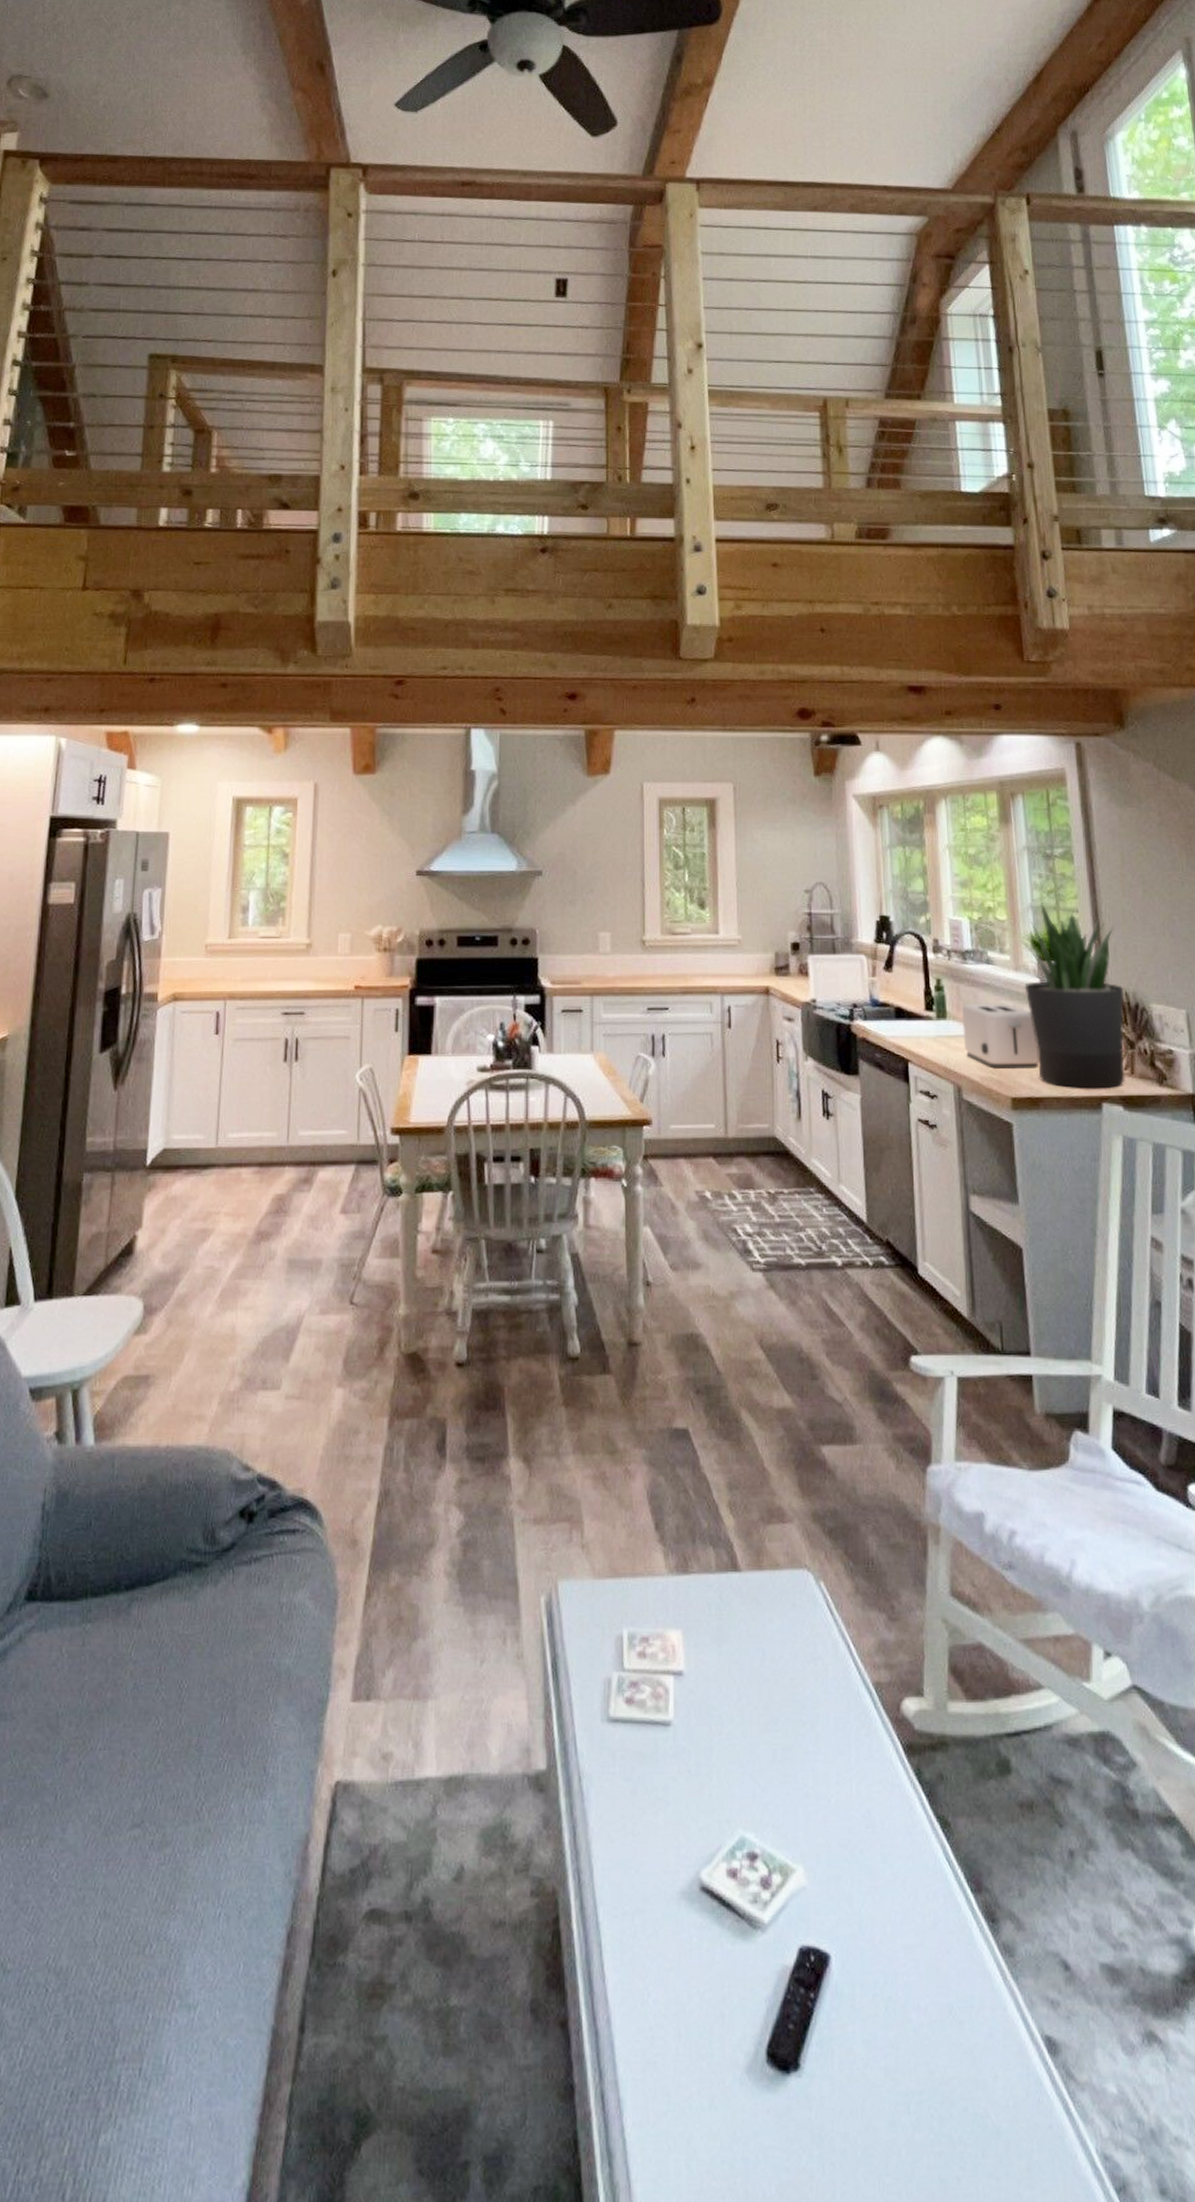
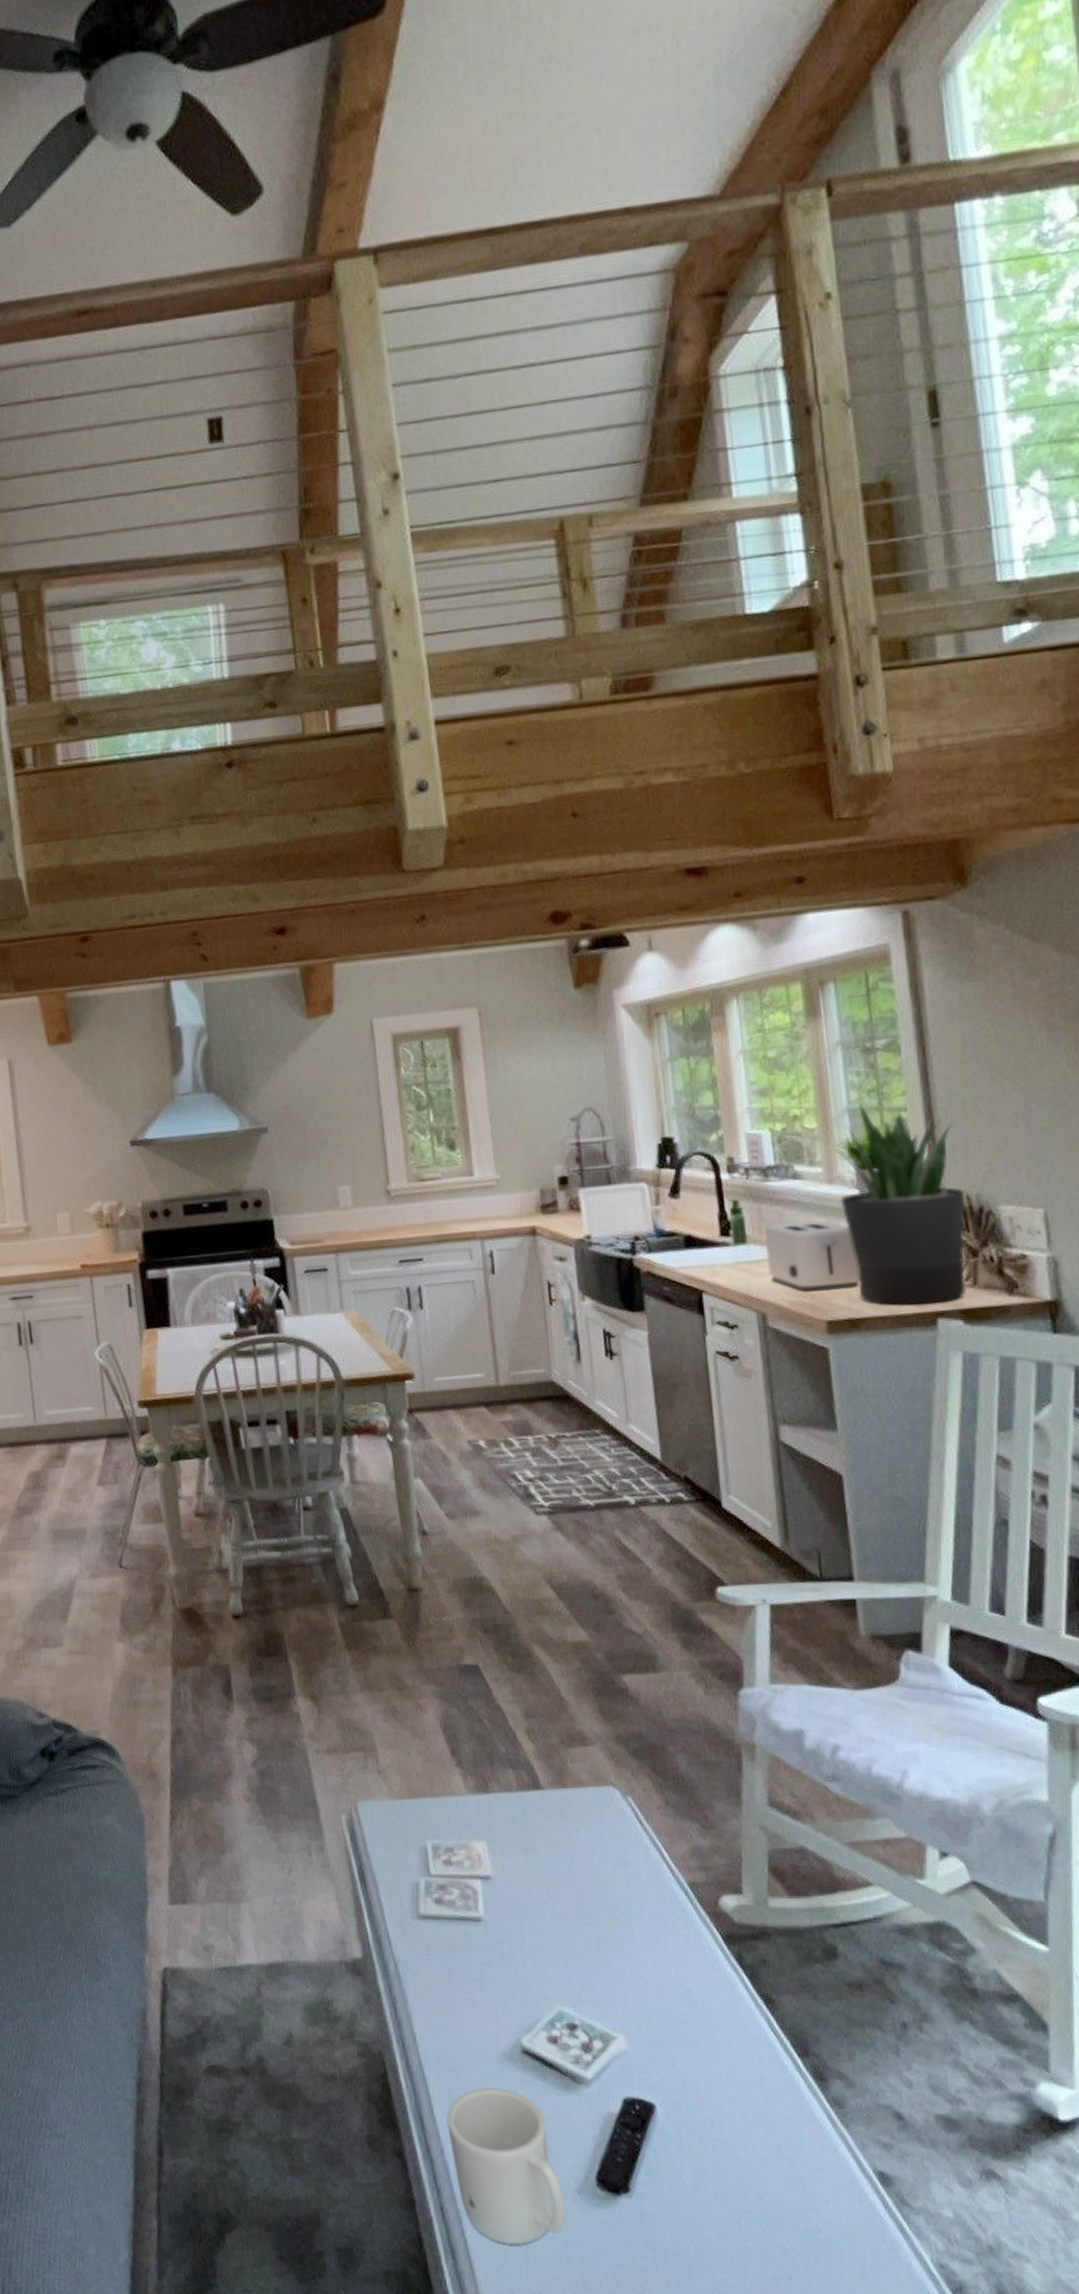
mug: none [617,1935,732,2145] -> present [446,2088,566,2245]

